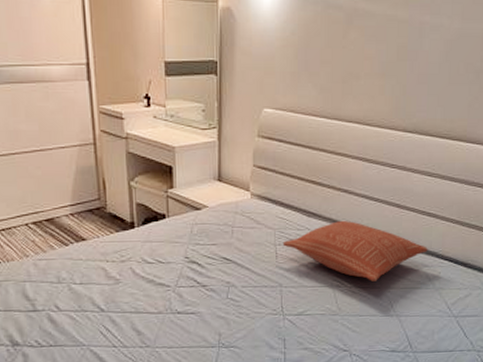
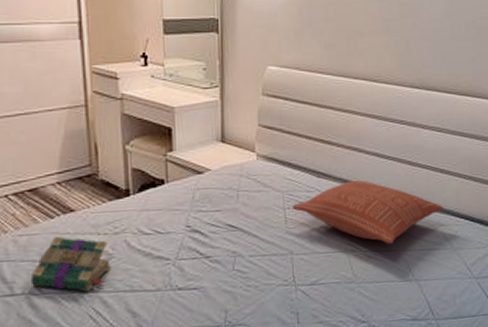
book: none [49,262,120,312] -> present [30,236,112,292]

